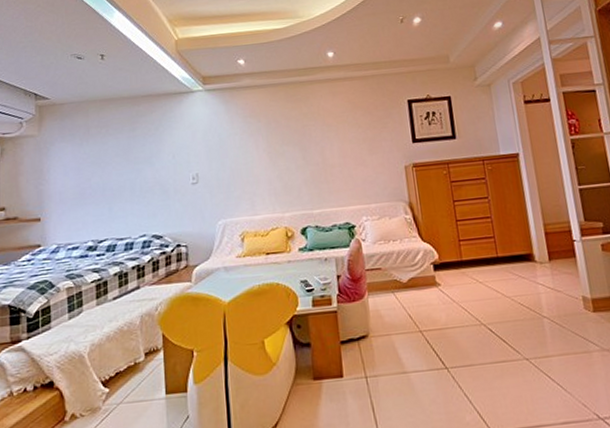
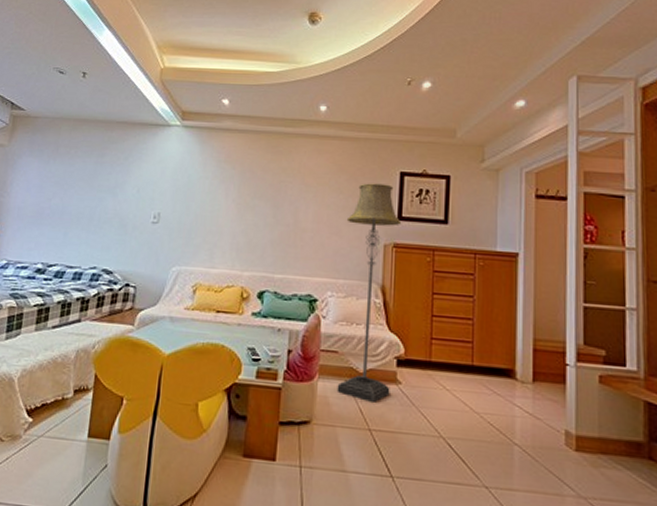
floor lamp: none [368,112,433,307] -> present [337,183,402,402]

